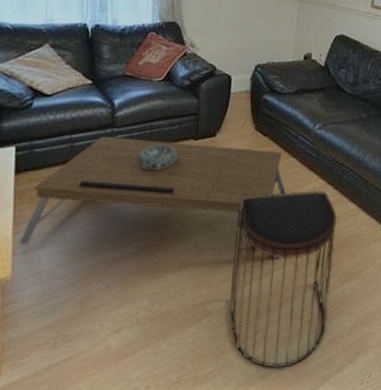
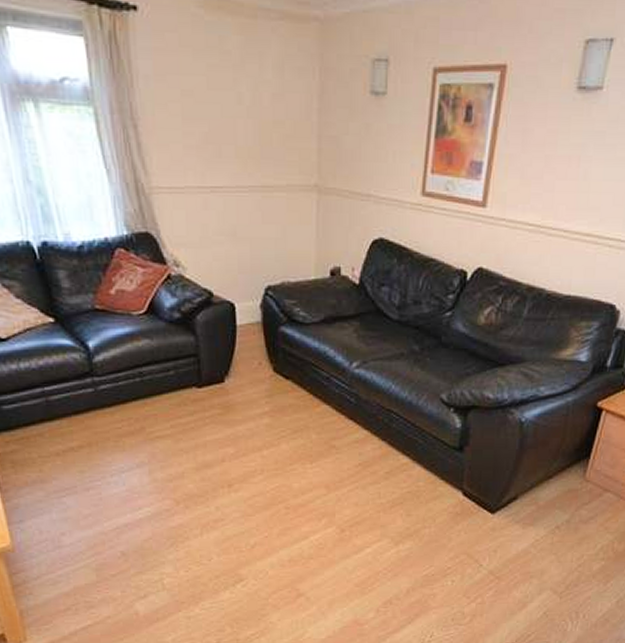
coffee table: present [19,136,287,259] -> none [12,387,321,521]
decorative bowl: present [137,145,178,171] -> none [130,396,180,426]
stool: present [229,191,338,369] -> none [262,443,387,631]

